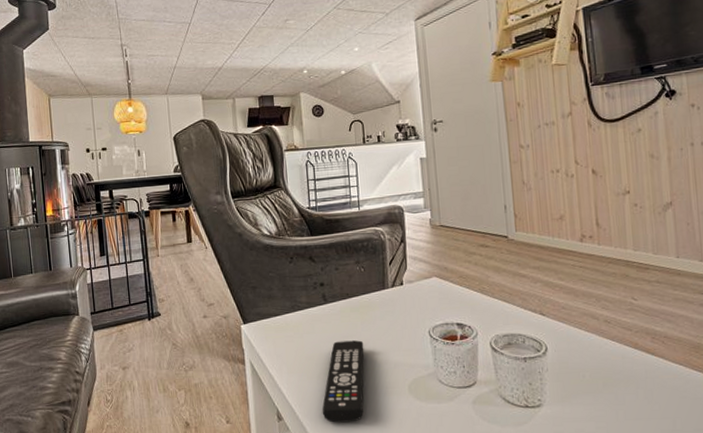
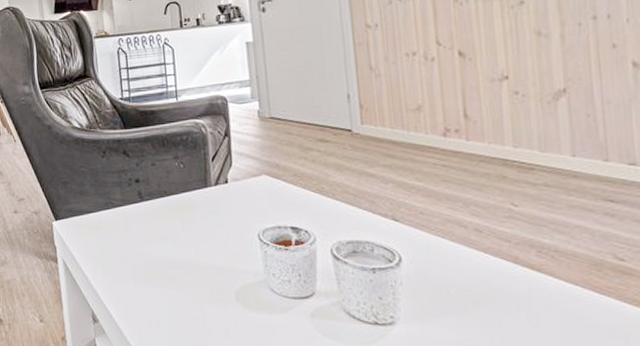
remote control: present [322,340,364,423] -> none [139,242,186,329]

